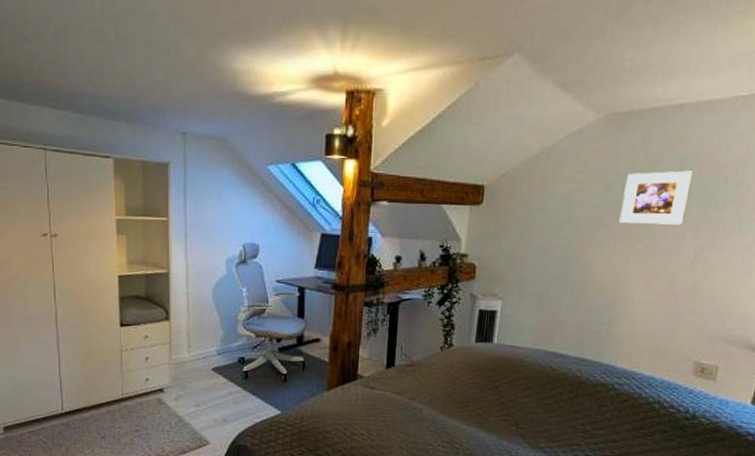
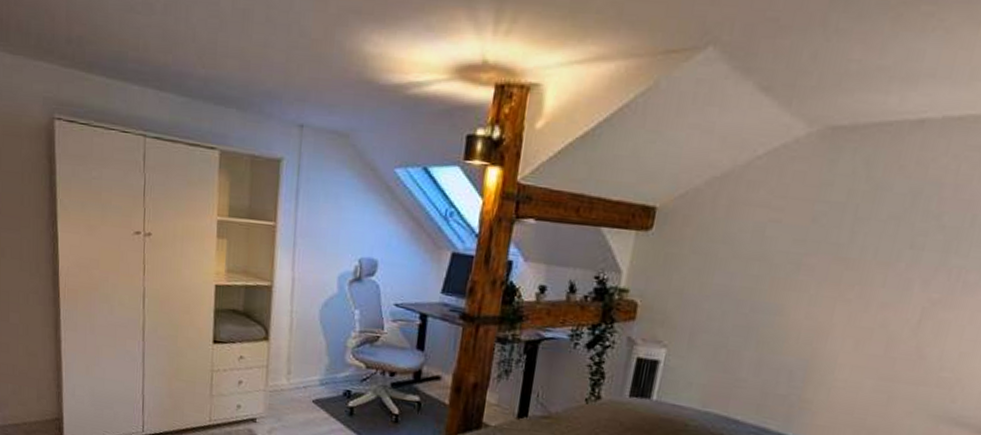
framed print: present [619,170,693,225] -> none [826,202,930,272]

